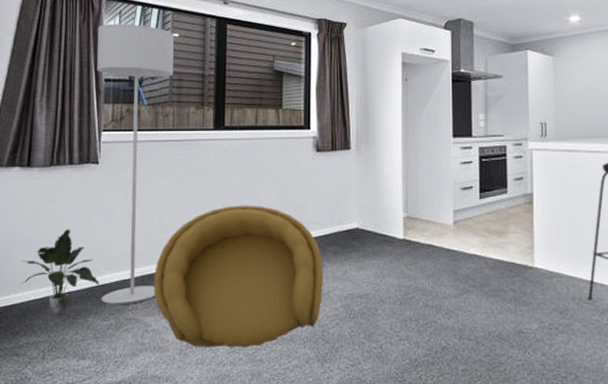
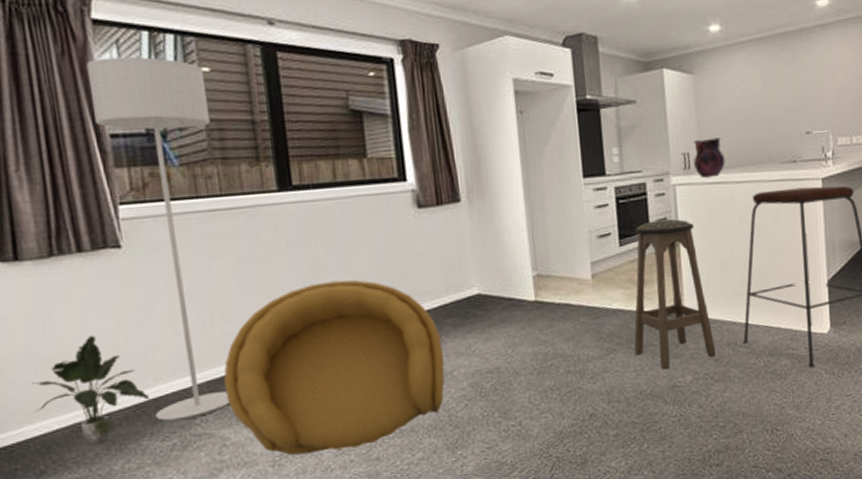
stool: none [487,179,561,314] -> present [634,219,715,369]
vase: none [549,111,579,146] -> present [693,137,725,179]

